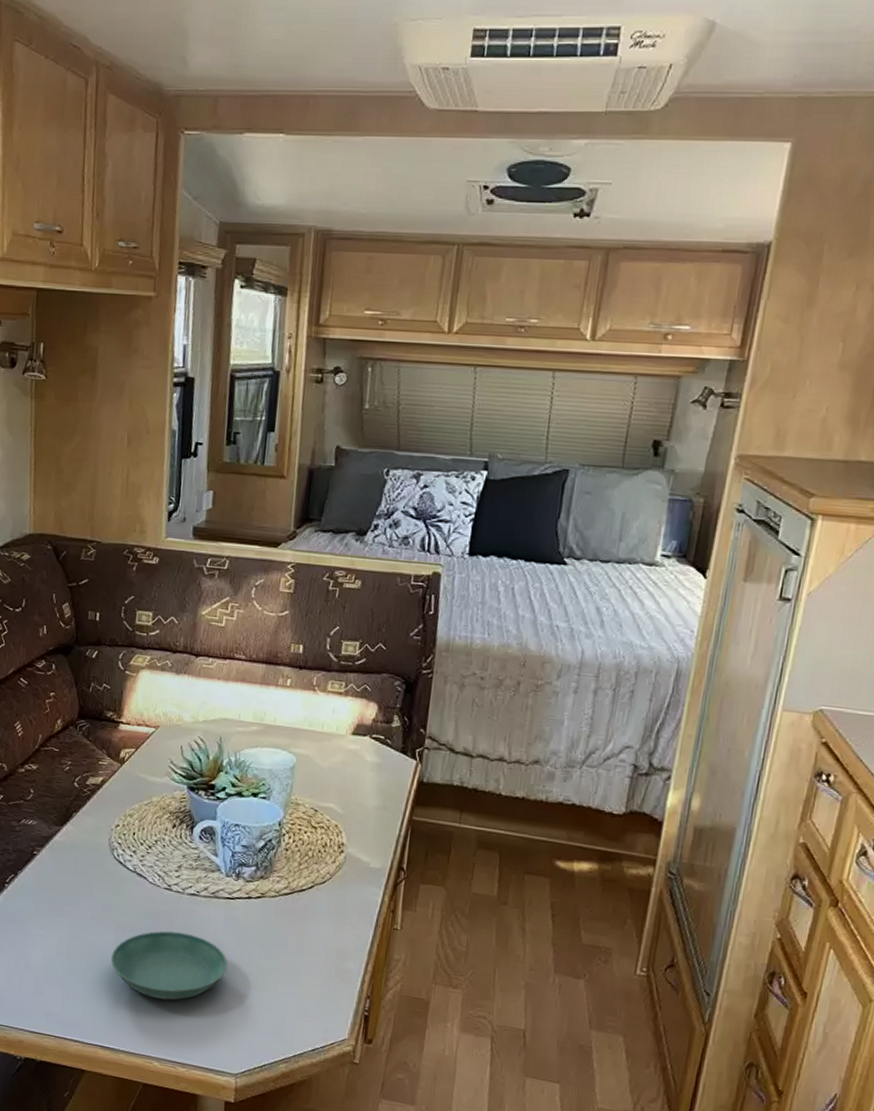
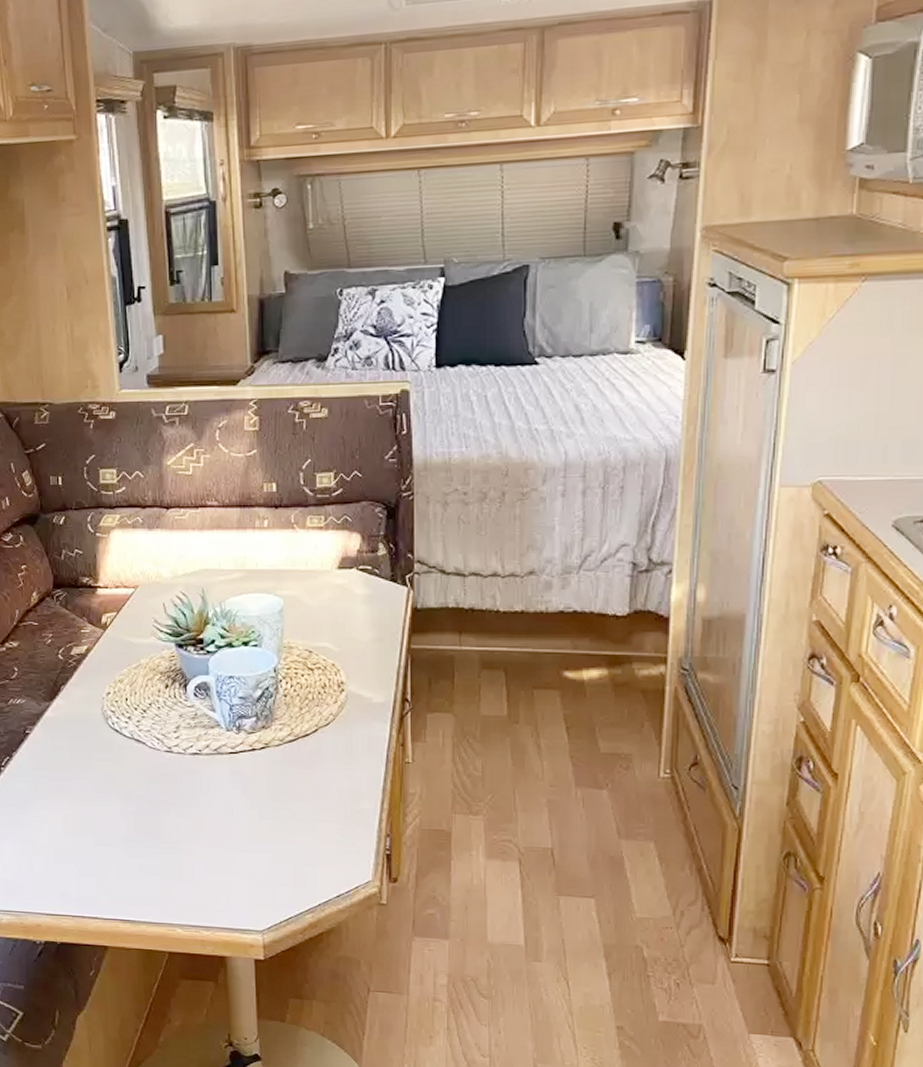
saucer: present [110,930,228,1000] -> none [119,793,239,865]

